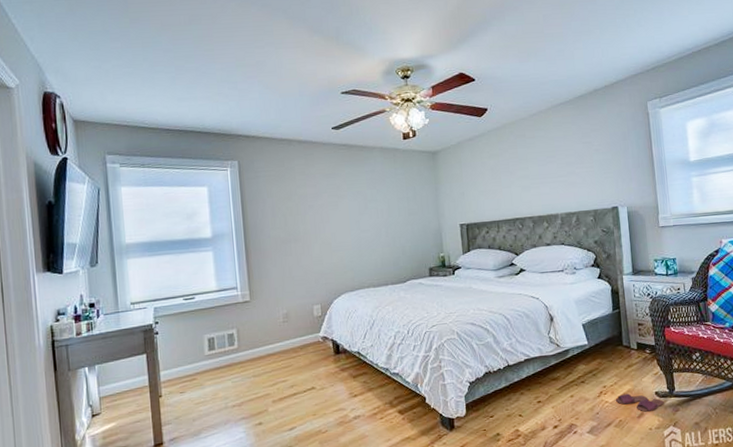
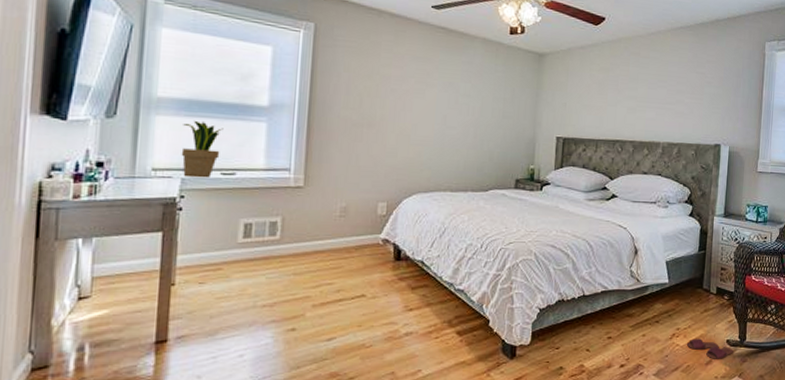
potted plant: none [148,257,180,307] -> present [181,120,224,178]

